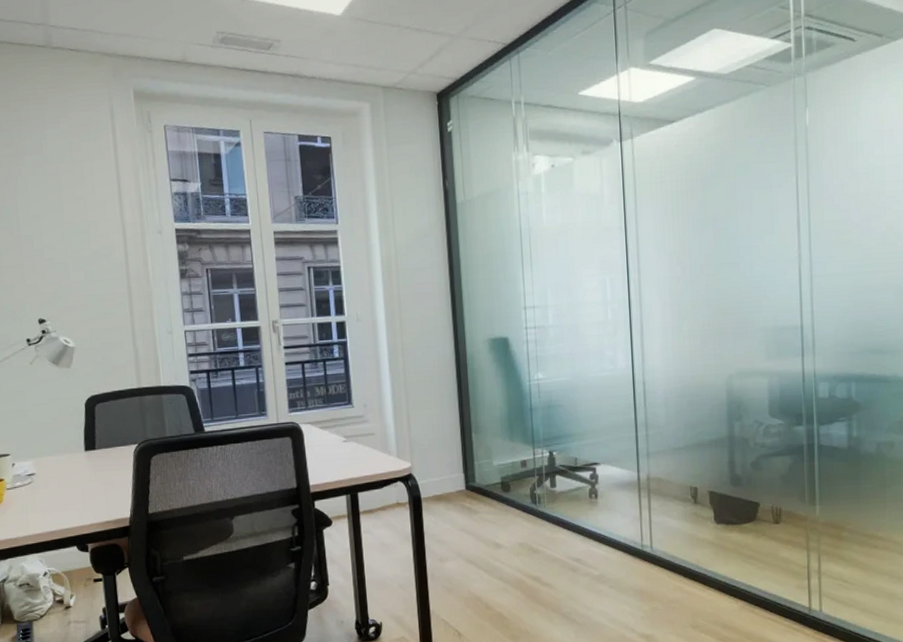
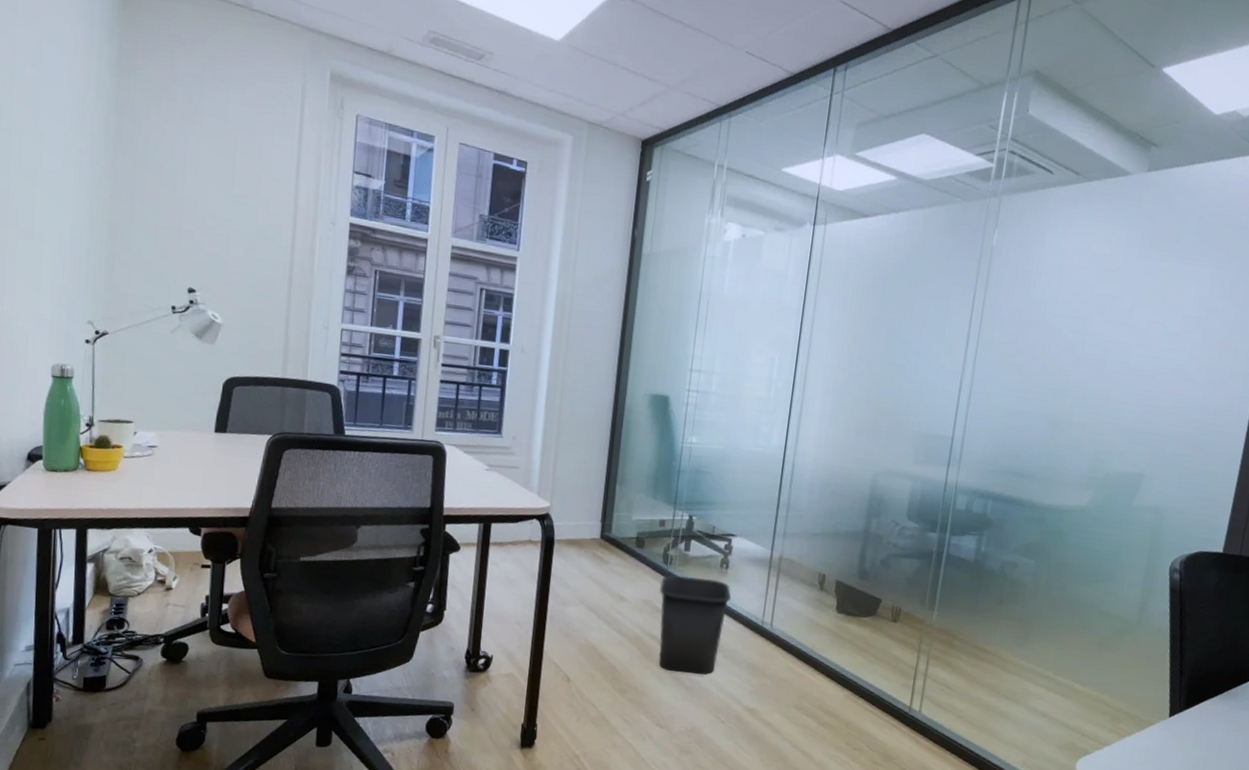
waste bin: none [533,510,606,610] -> present [658,575,732,675]

